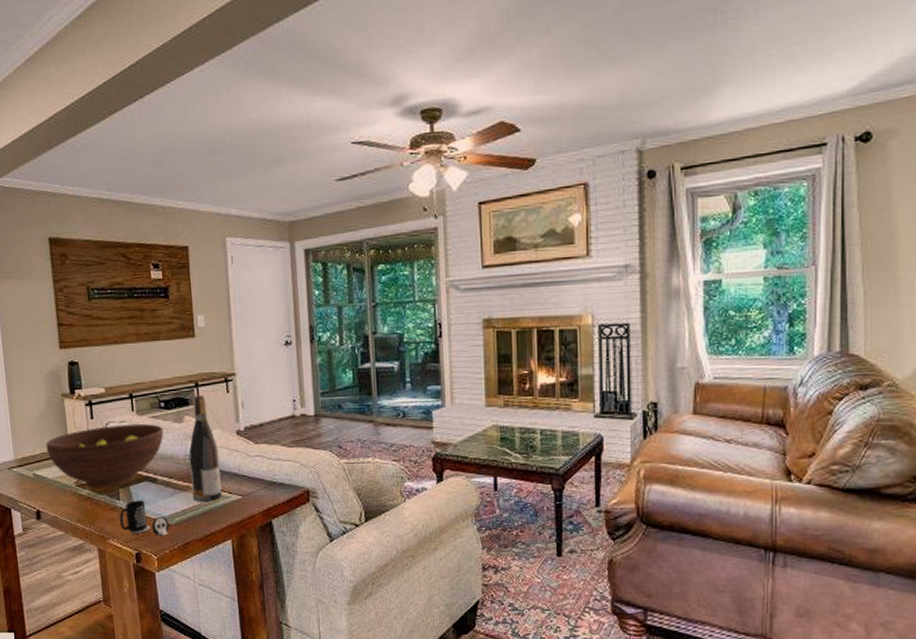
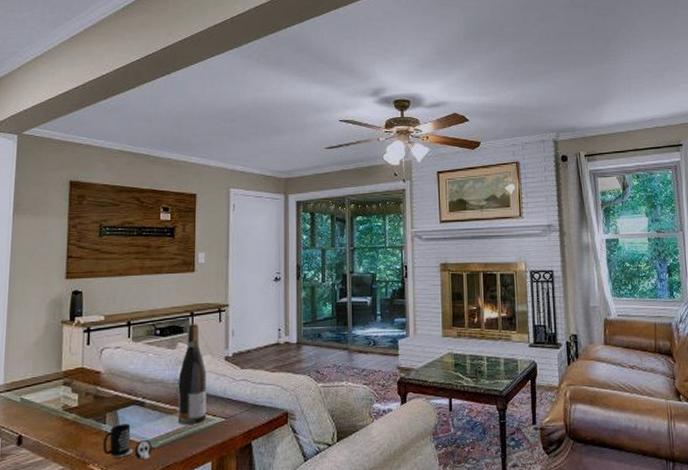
fruit bowl: present [45,424,164,489] -> none [38,350,157,413]

